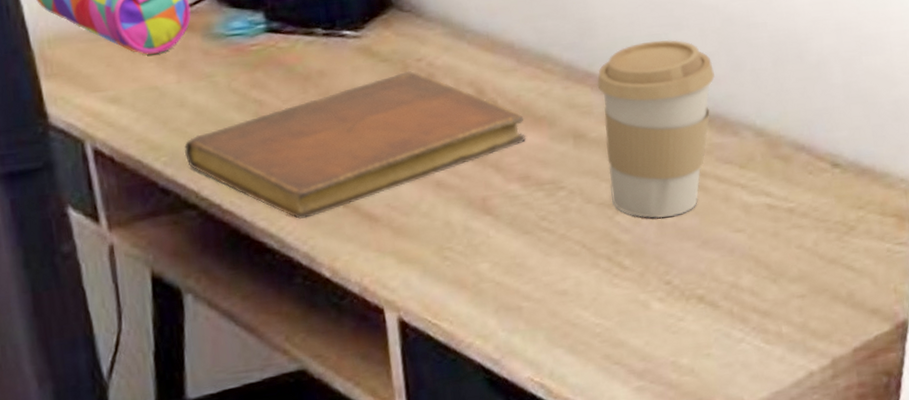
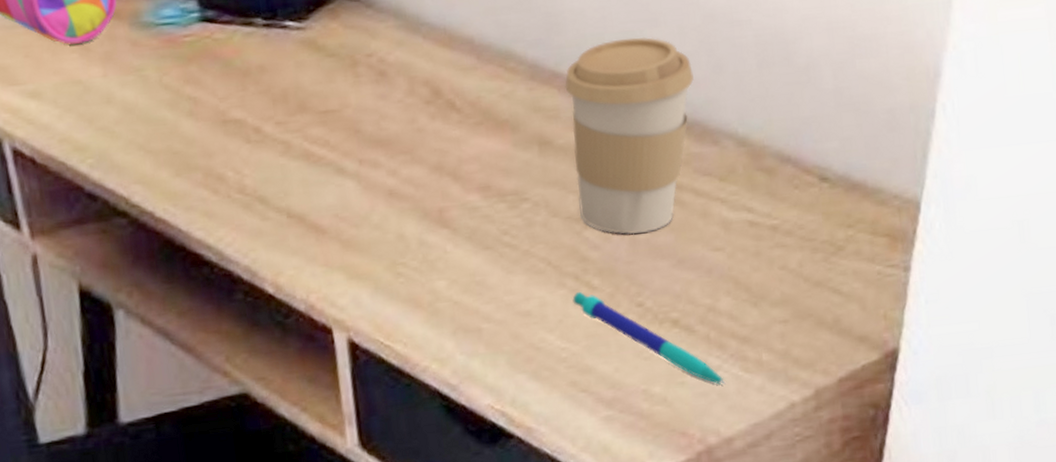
notebook: present [184,71,526,219] -> none [112,67,487,229]
pen: none [605,271,749,356] -> present [572,291,726,385]

